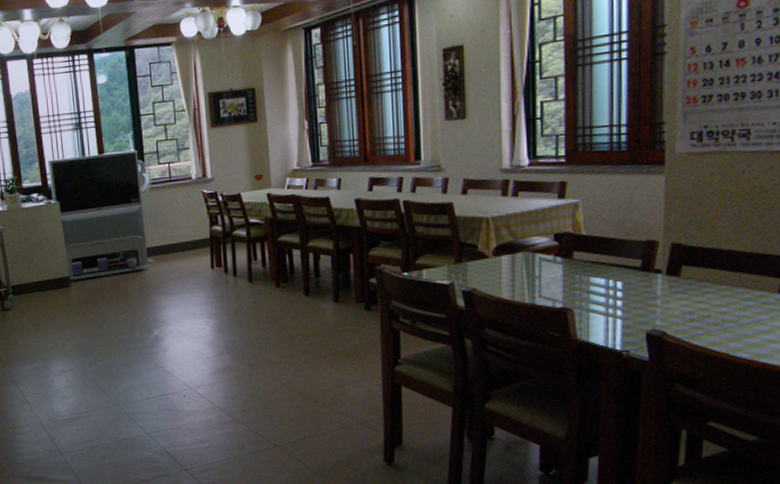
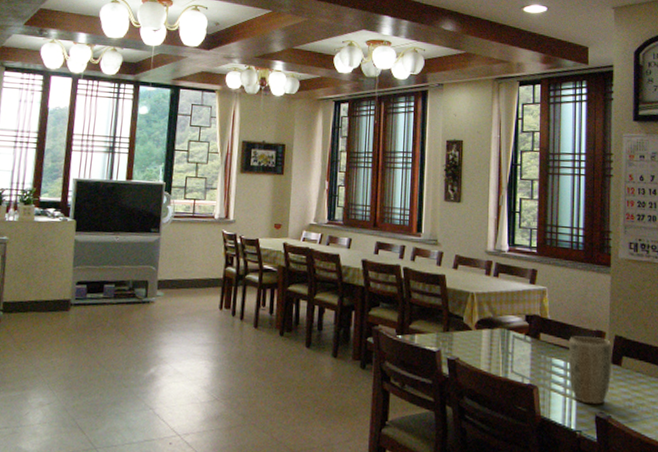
plant pot: none [609,247,668,322] -> present [568,336,612,405]

